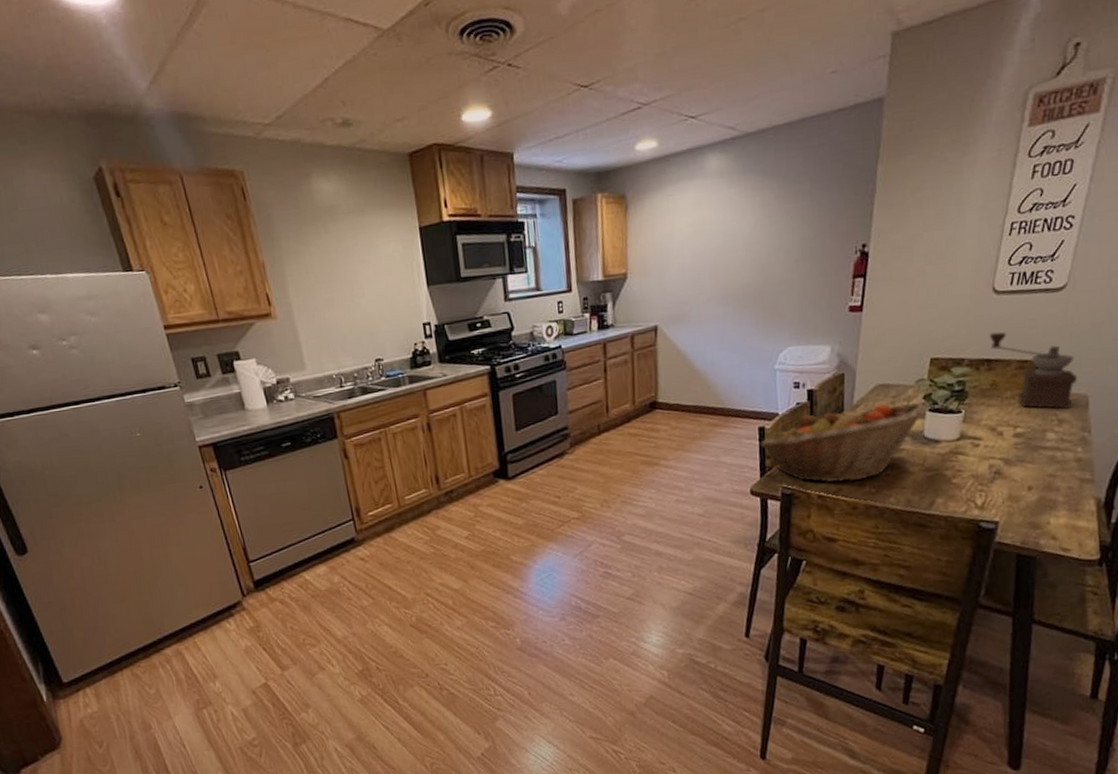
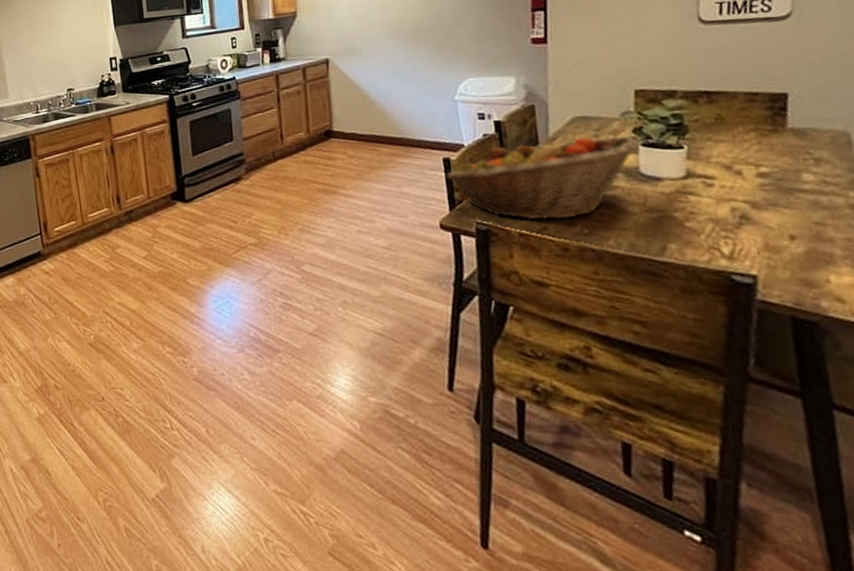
coffee grinder: present [990,331,1078,409] -> none [704,62,830,147]

